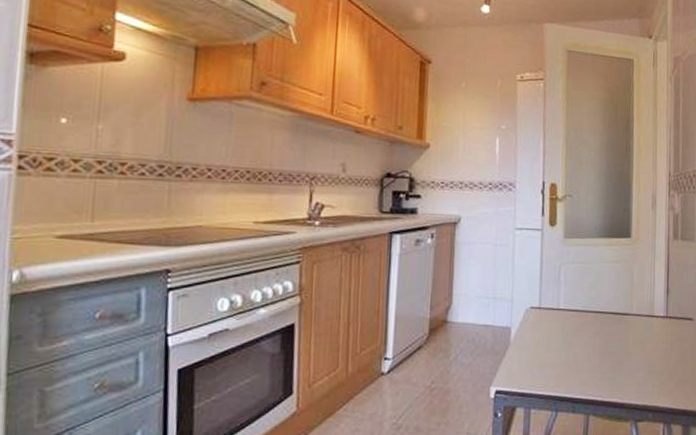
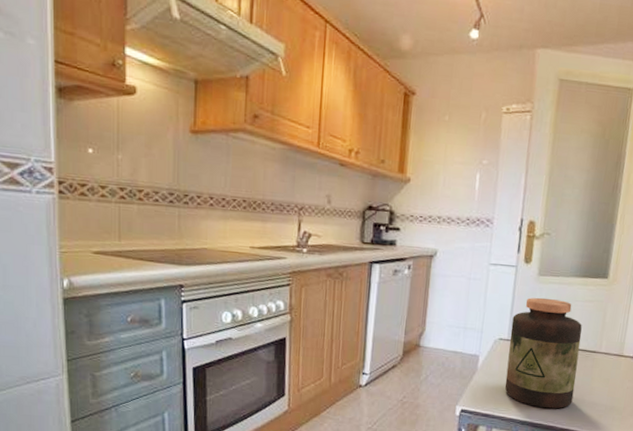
jar: none [540,260,612,381] -> present [504,297,582,409]

